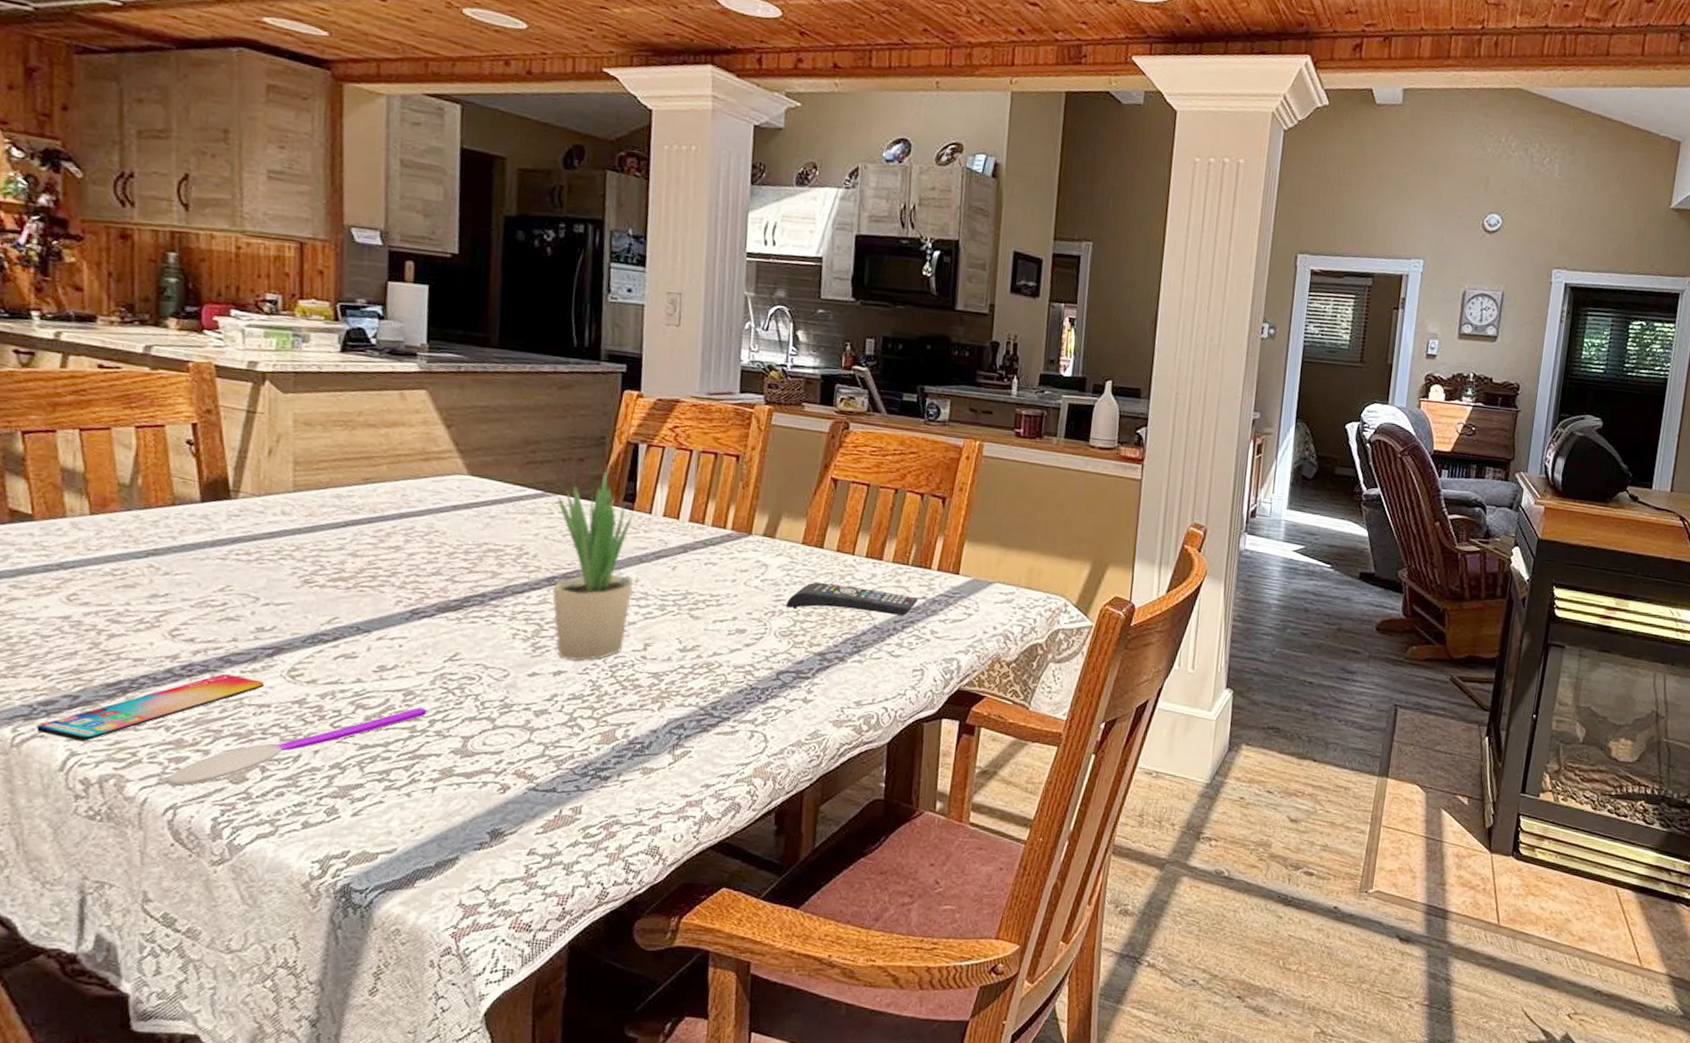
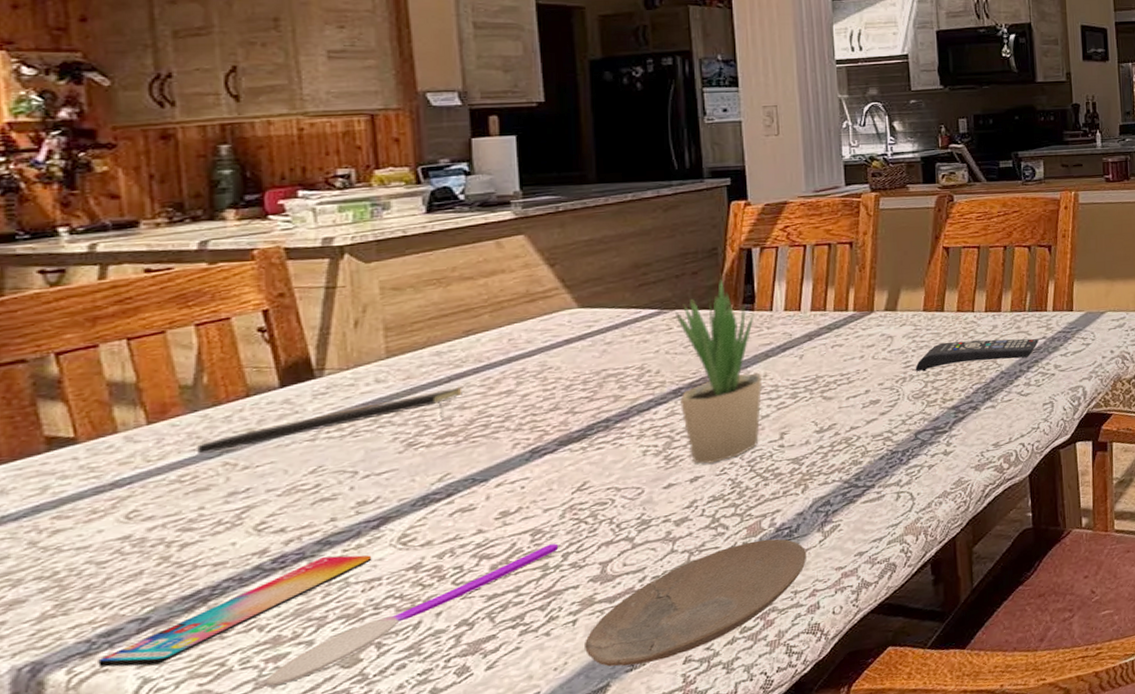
notepad: none [128,533,357,562] -> present [197,386,463,456]
plate: none [440,748,656,846] -> present [585,538,807,667]

